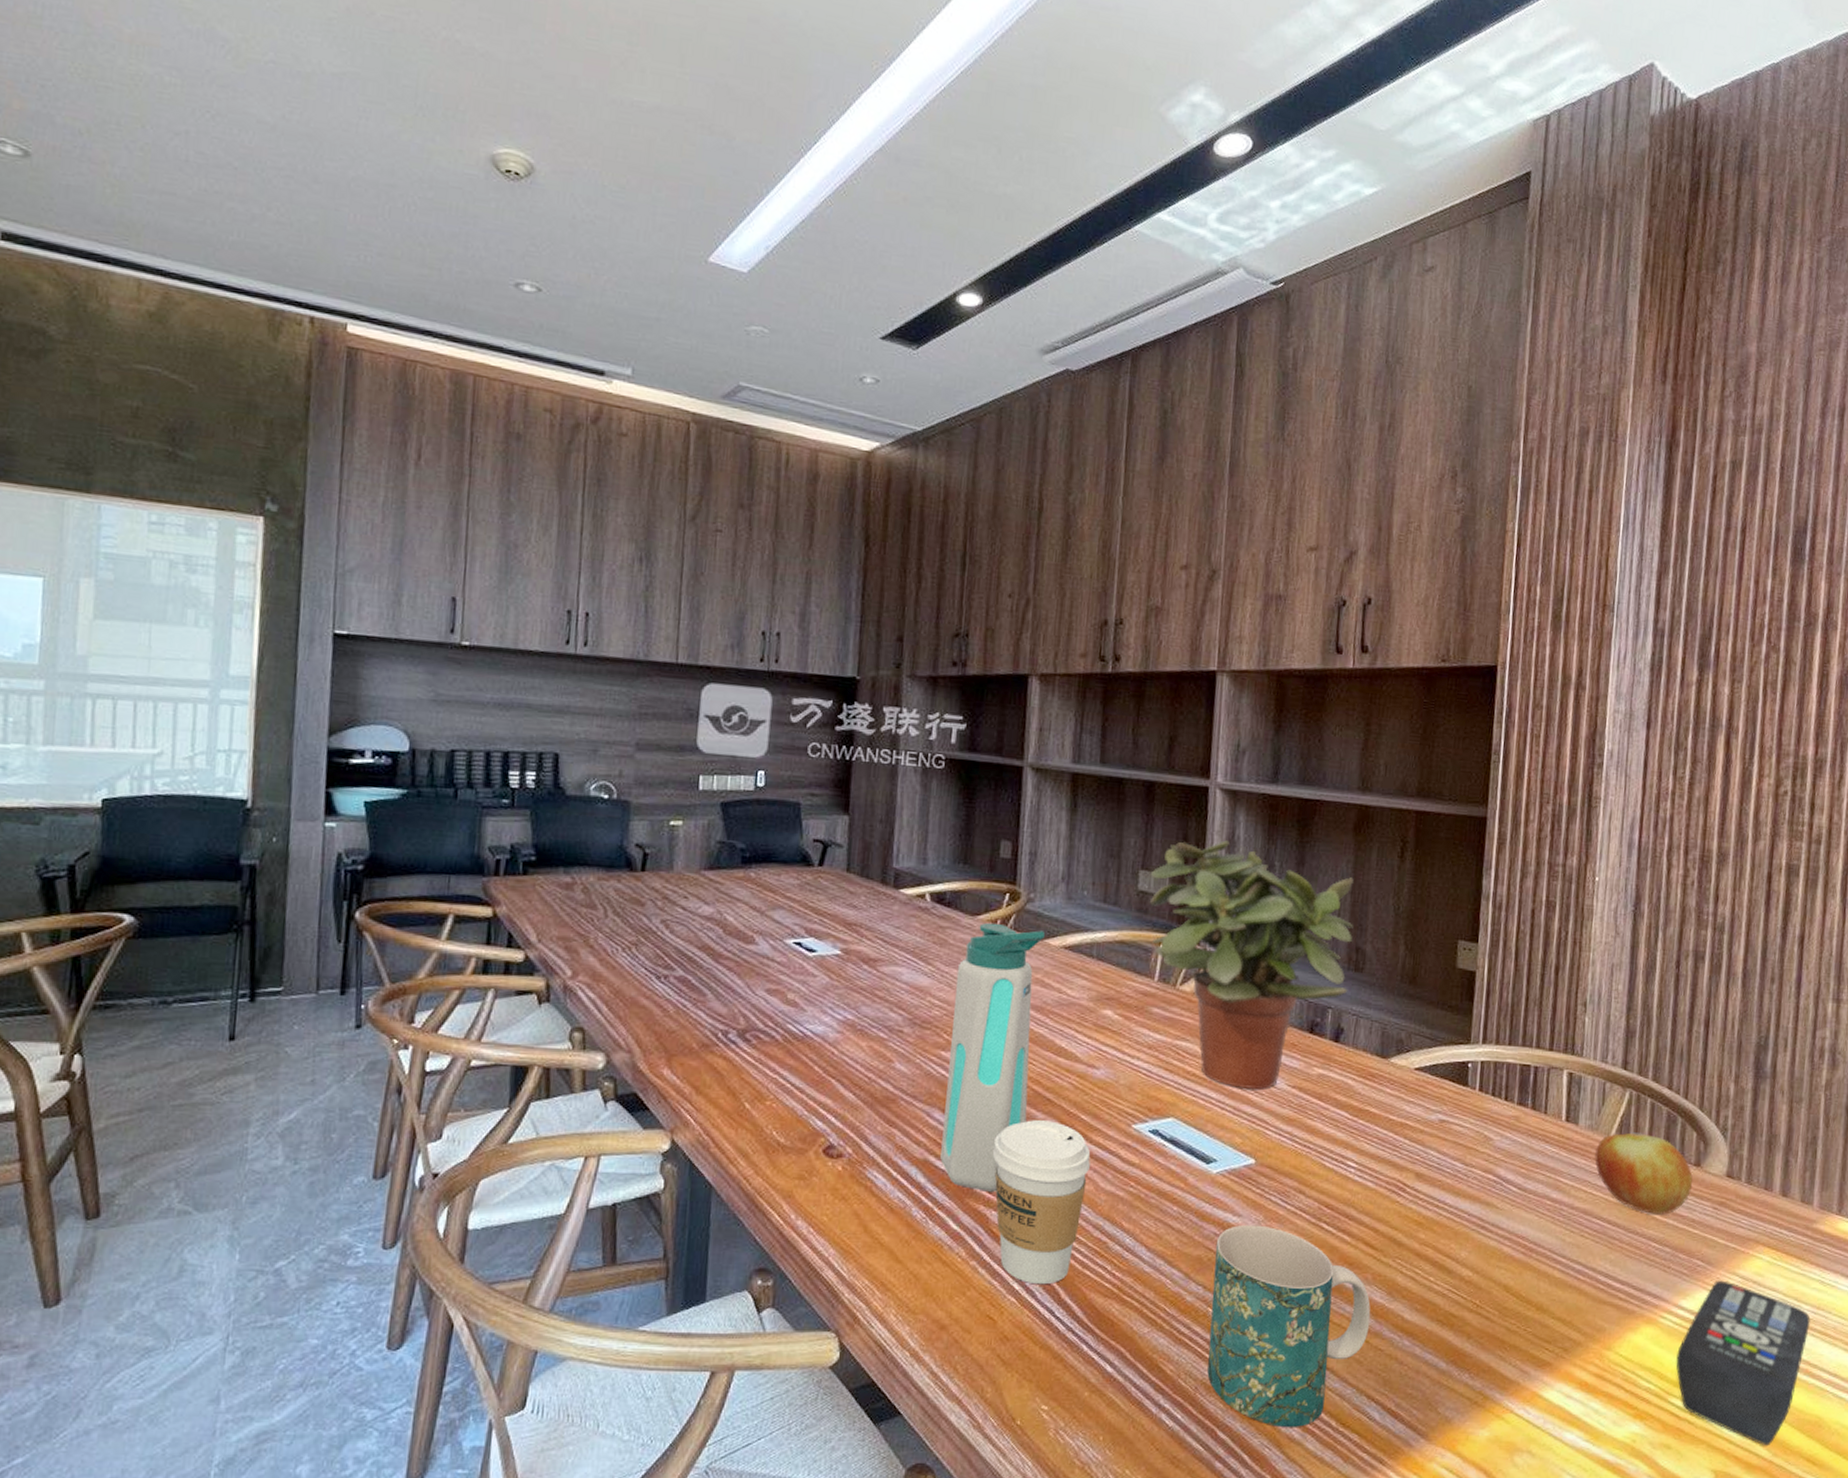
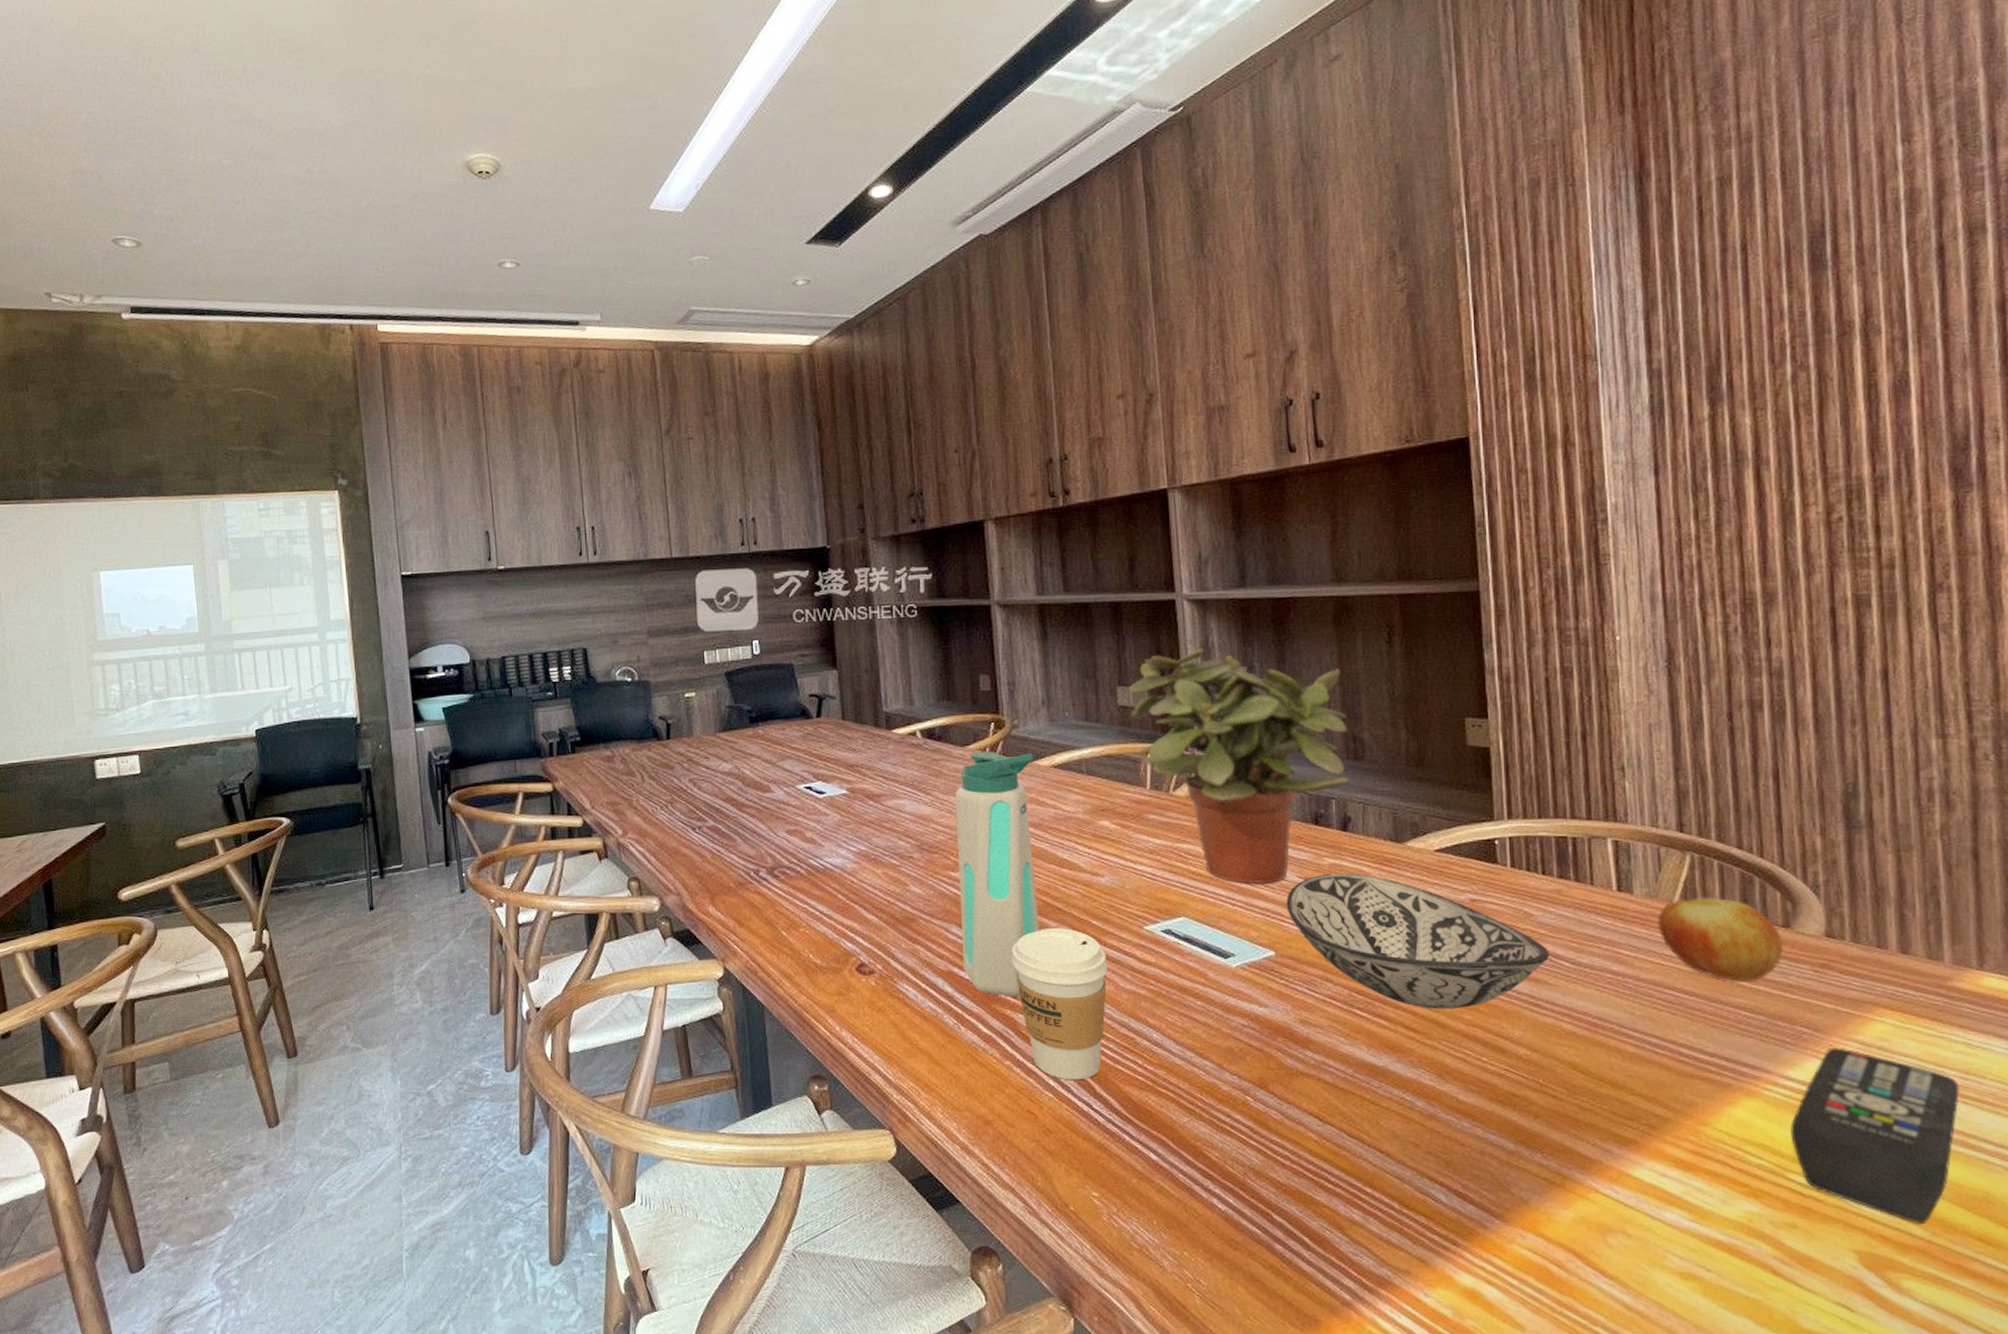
mug: present [1207,1224,1371,1427] -> none [1245,1014,1422,1210]
decorative bowl: none [1272,1083,1501,1228] -> present [1286,873,1550,1010]

